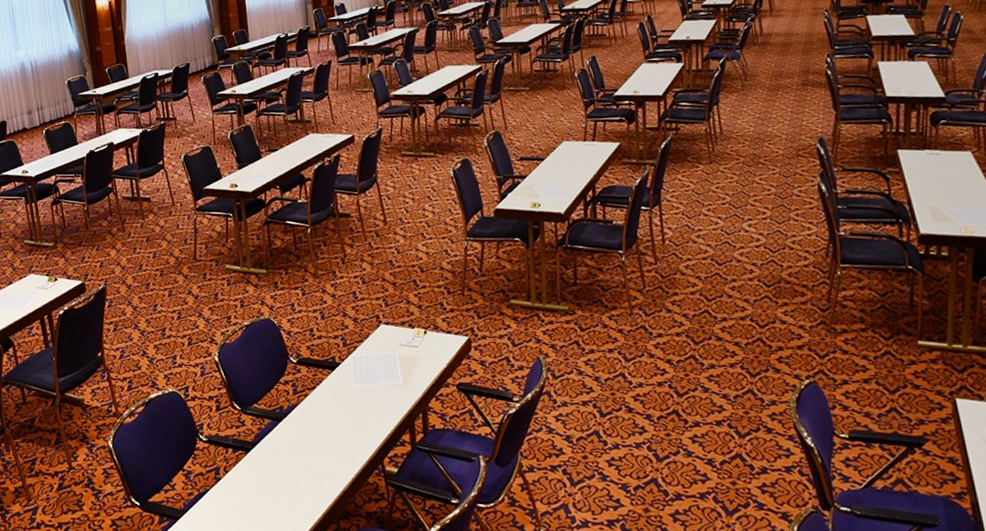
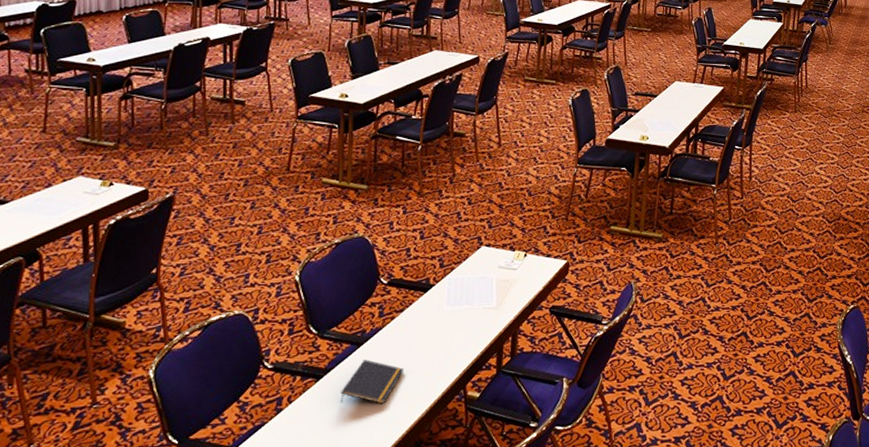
notepad: none [268,434,323,476] -> present [340,359,405,404]

